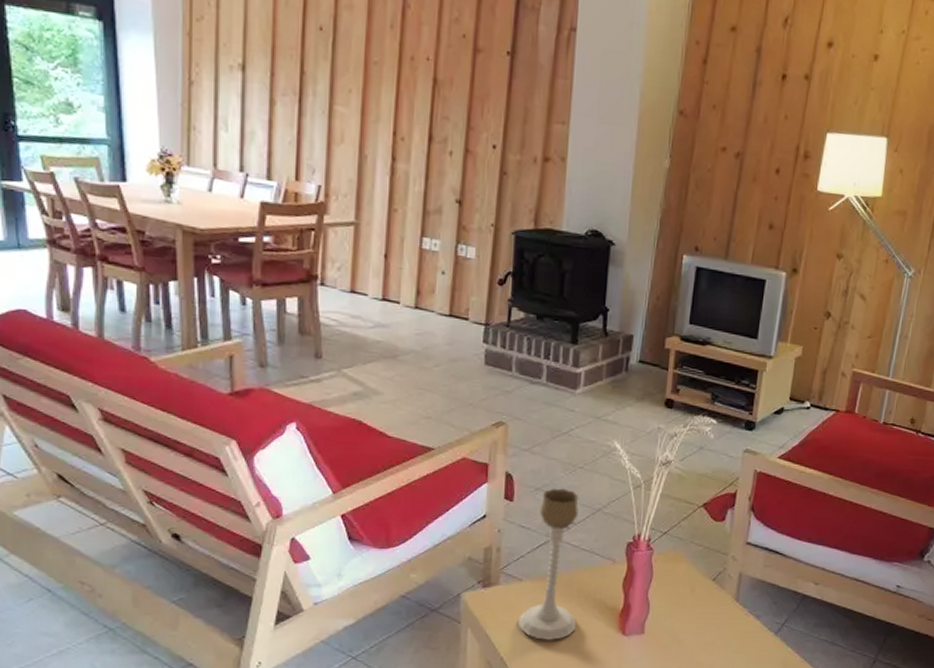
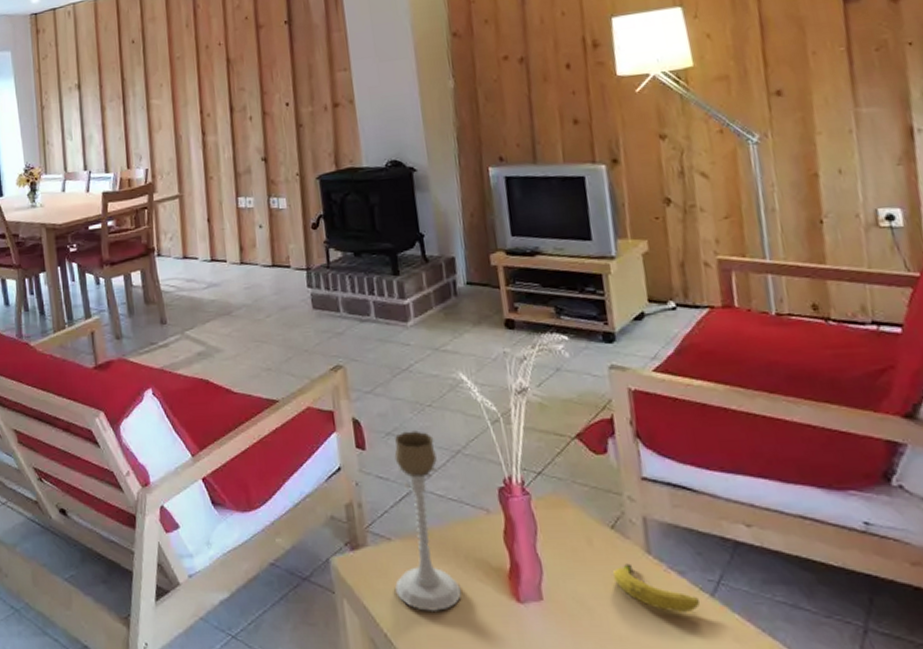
fruit: none [705,608,765,646] -> present [613,563,700,613]

